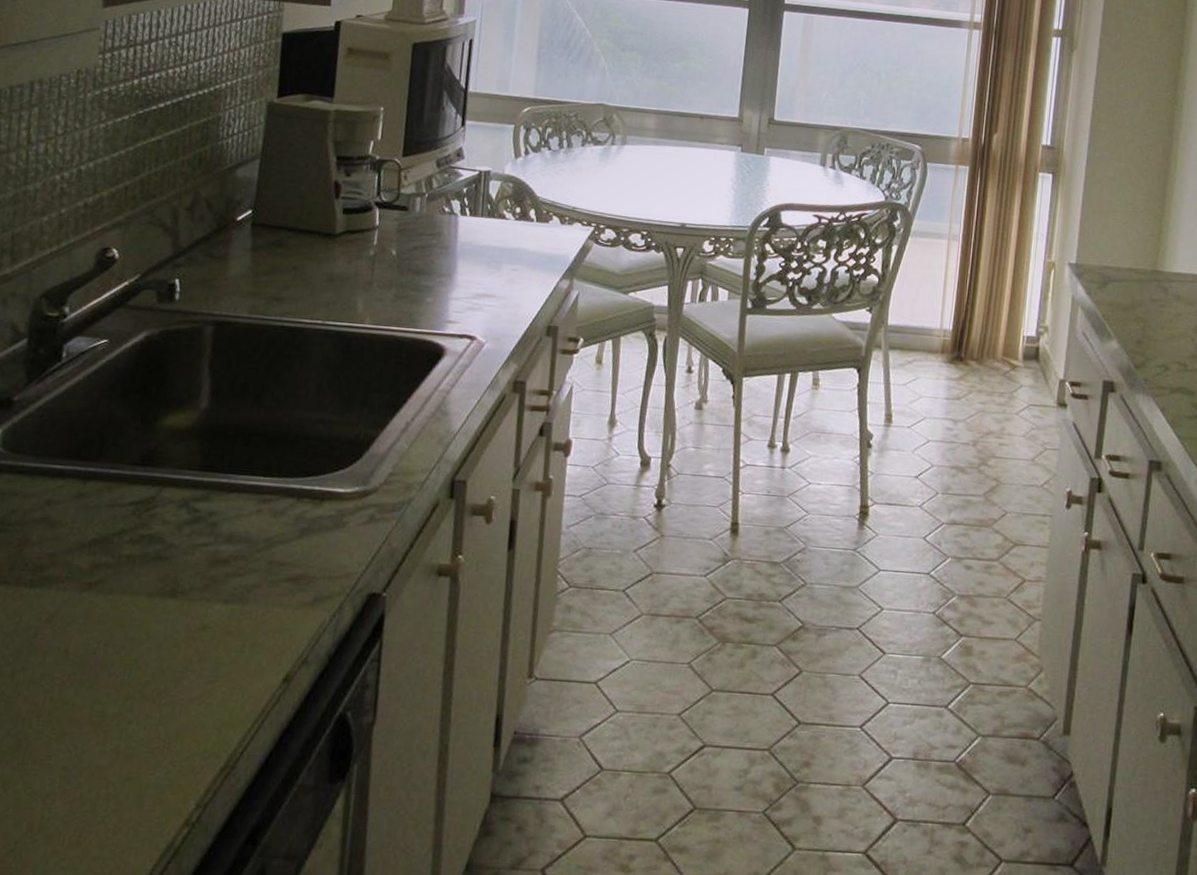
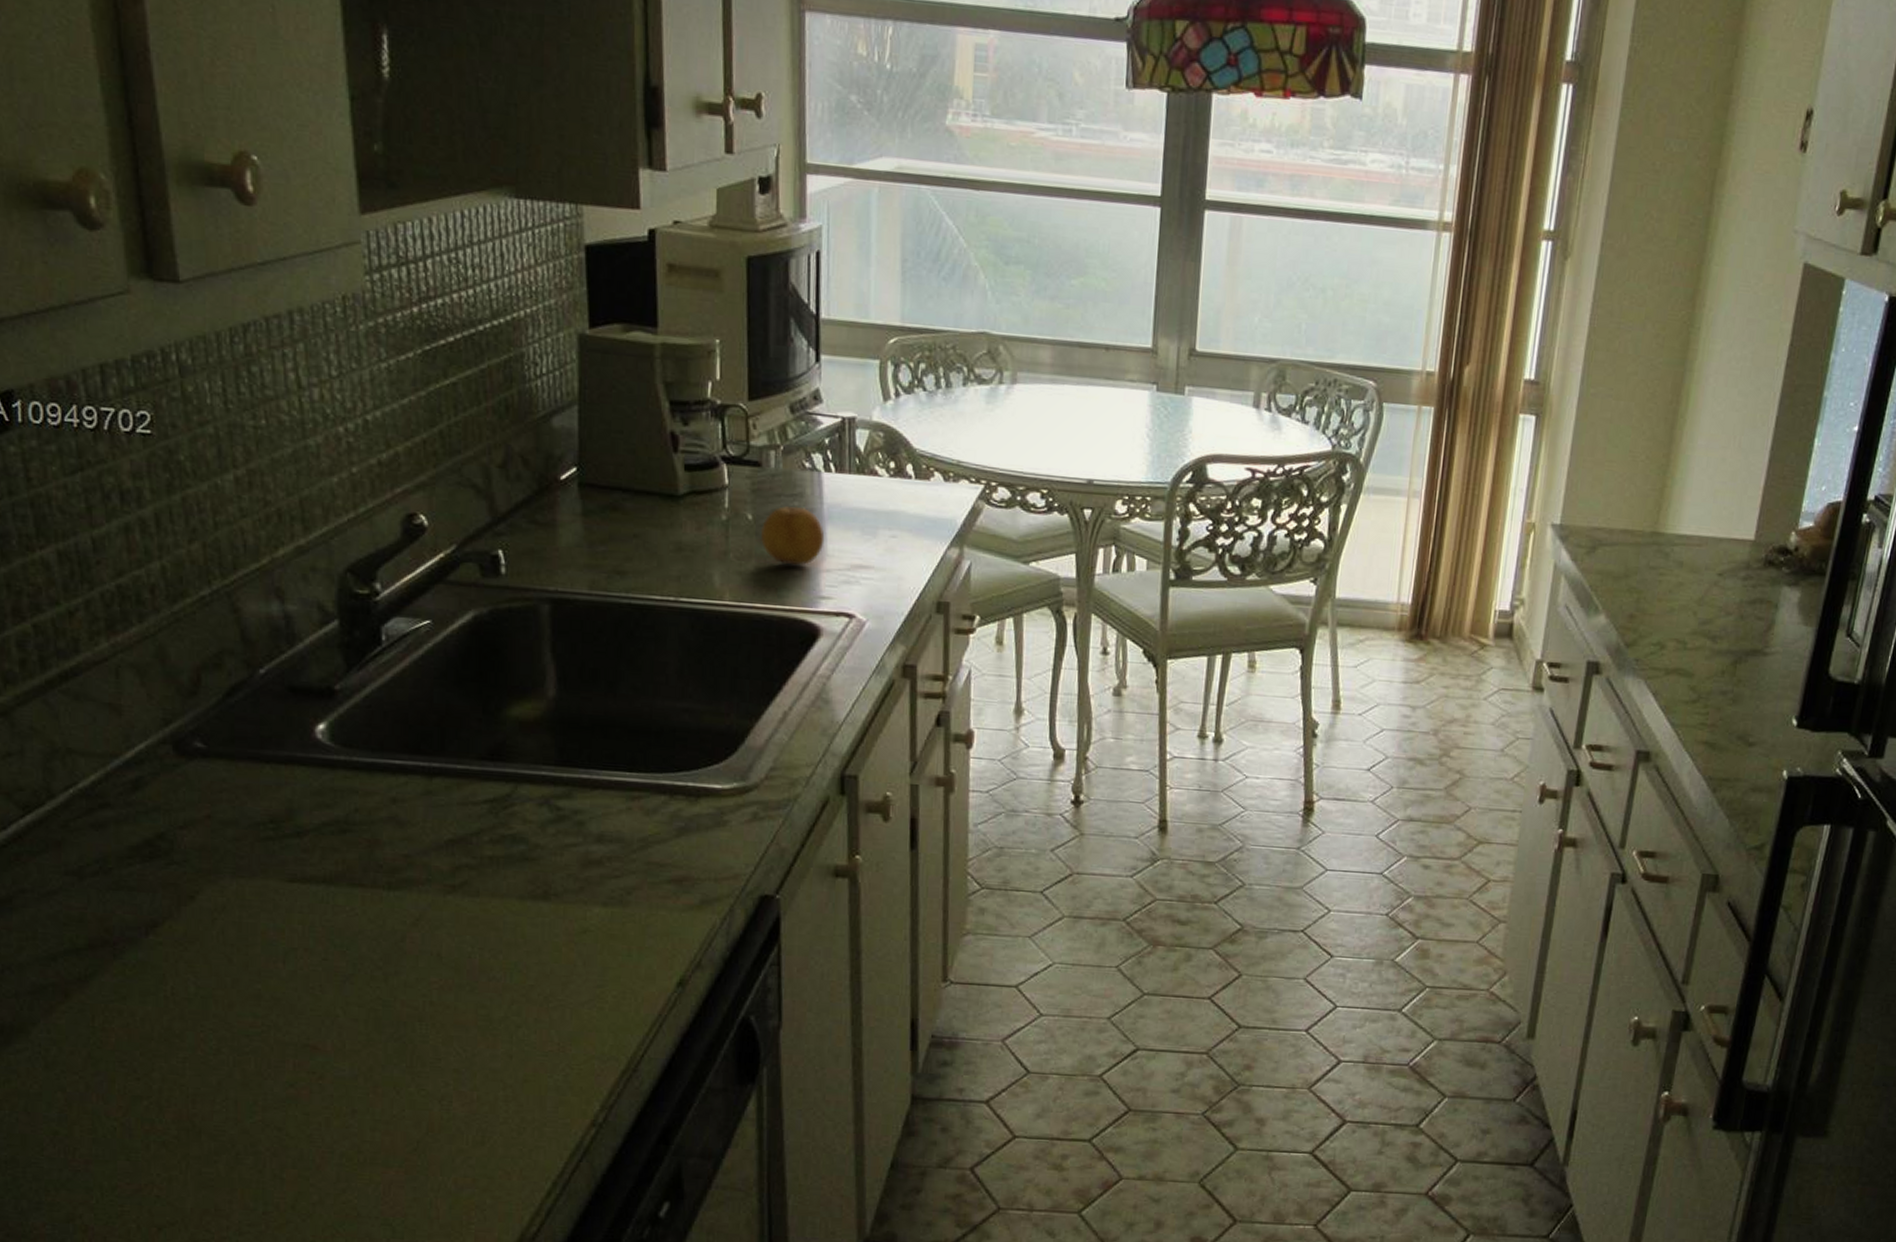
fruit: none [401,244,456,294] -> present [760,506,825,565]

